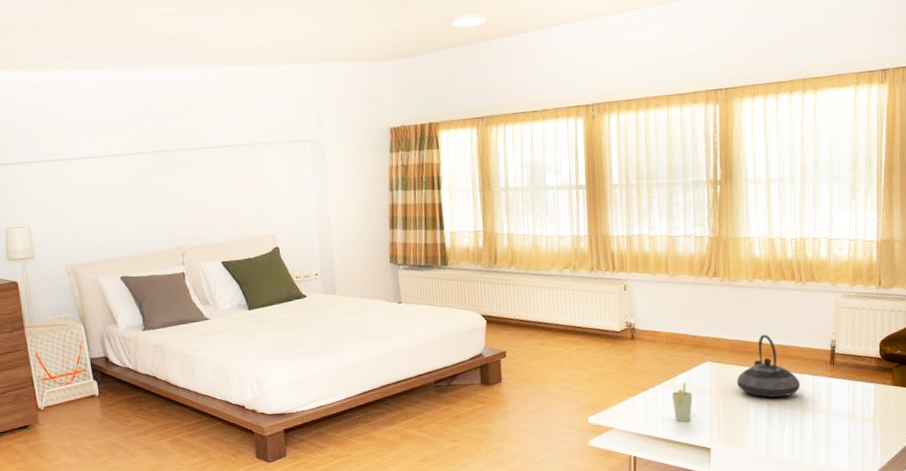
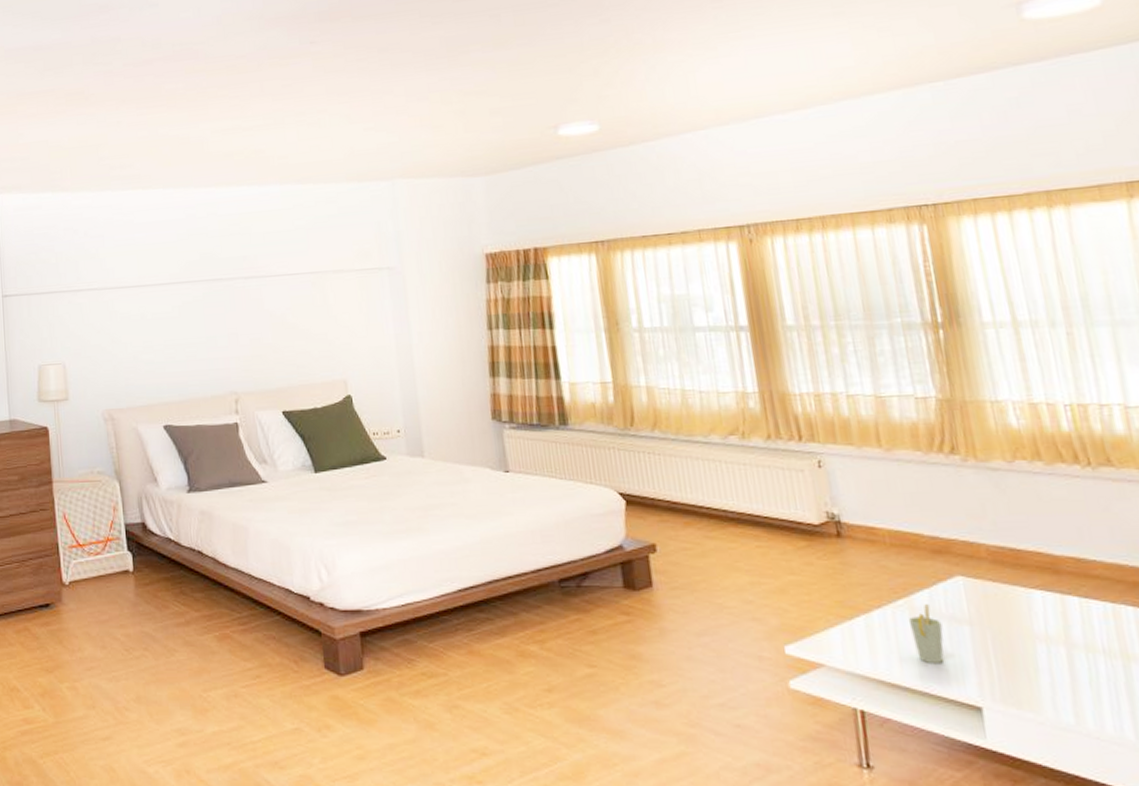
teapot: present [736,334,801,398] -> none [1008,540,1117,637]

